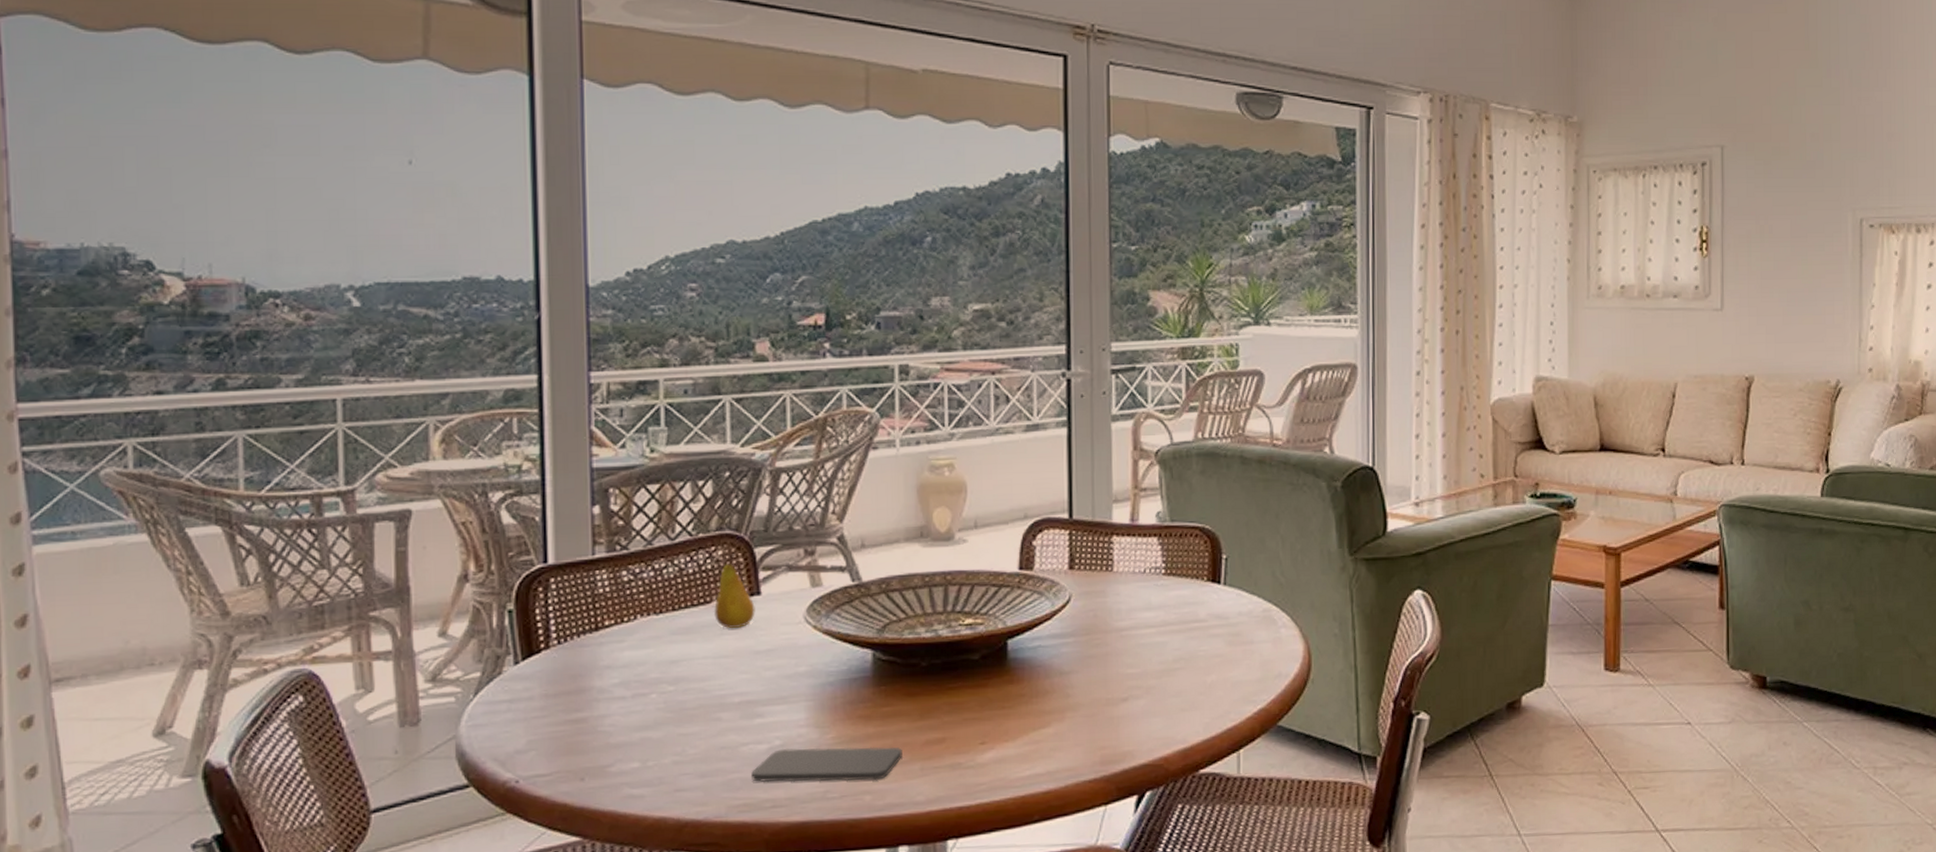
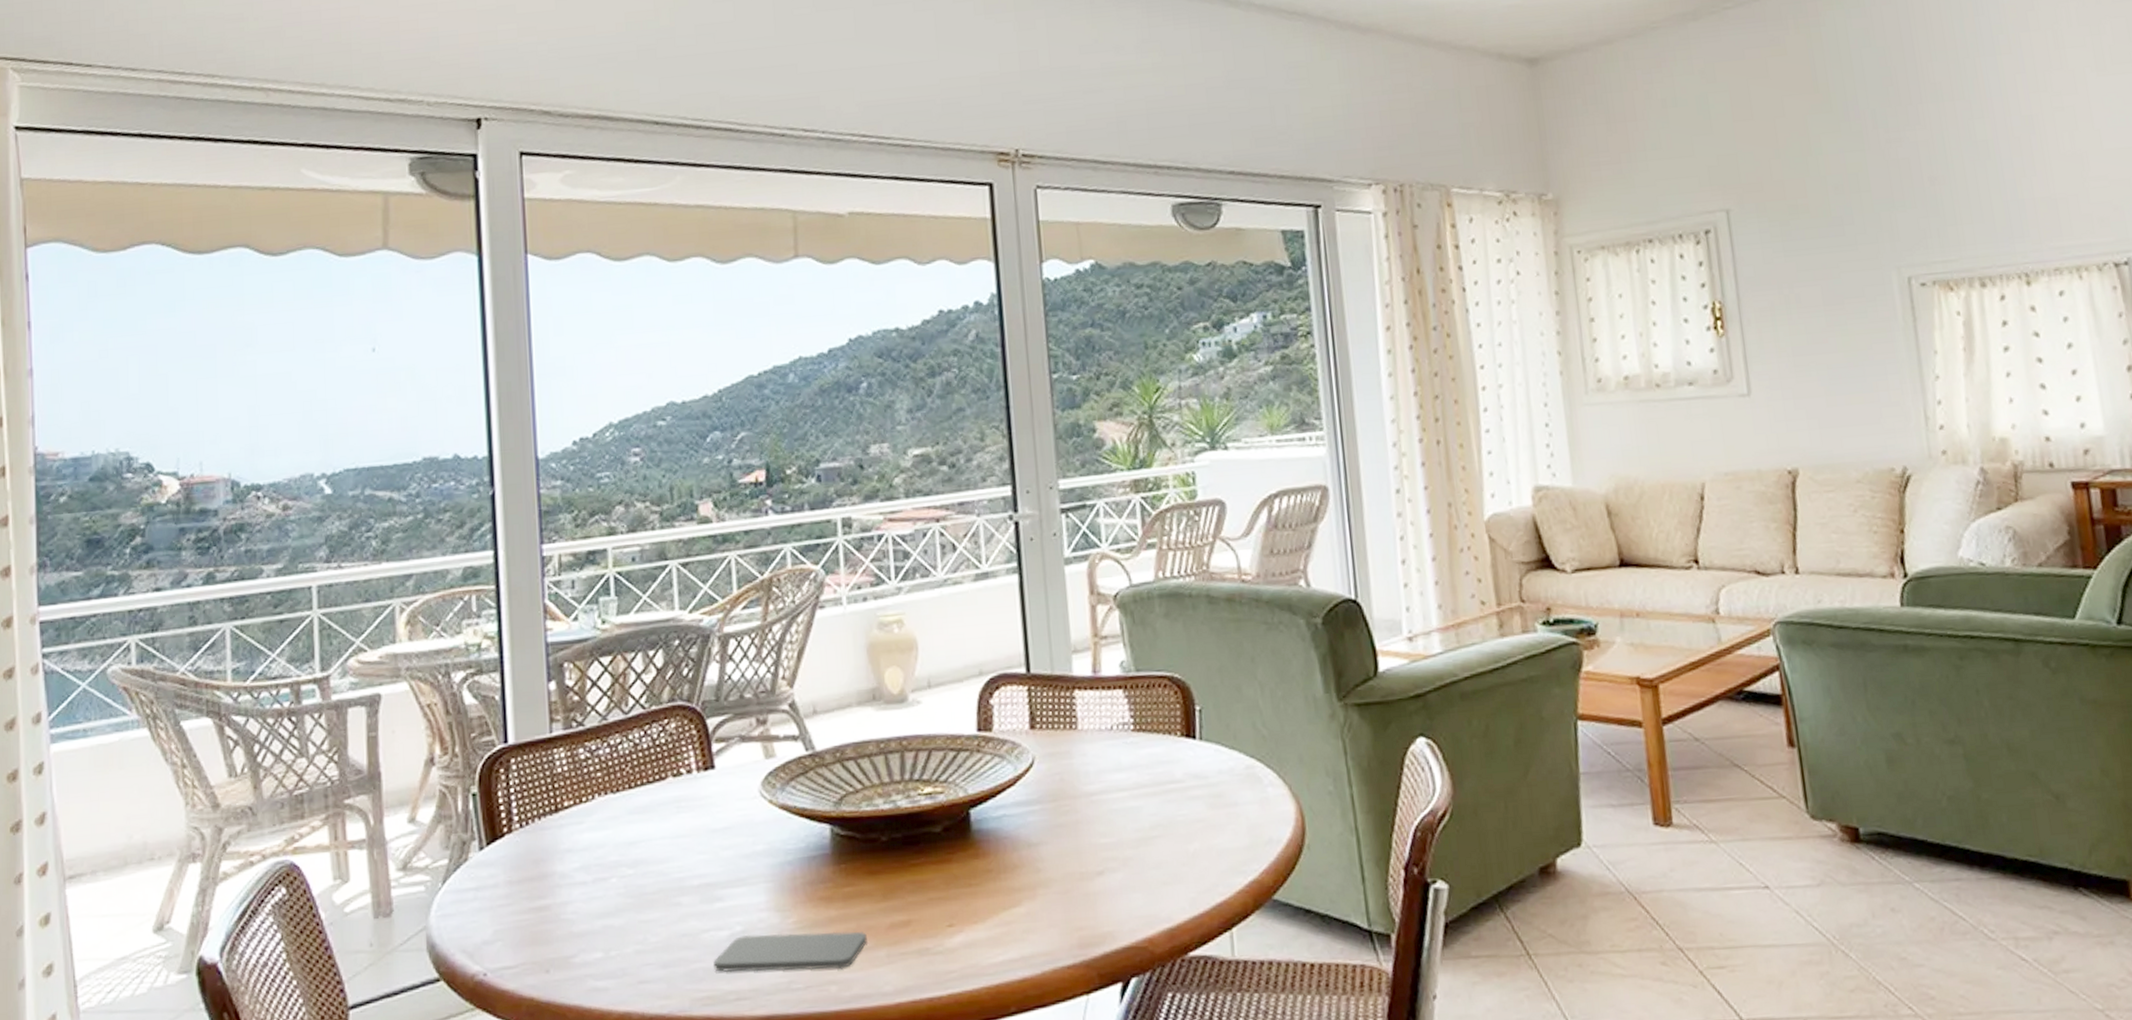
fruit: present [714,552,755,628] -> none [670,724,710,806]

